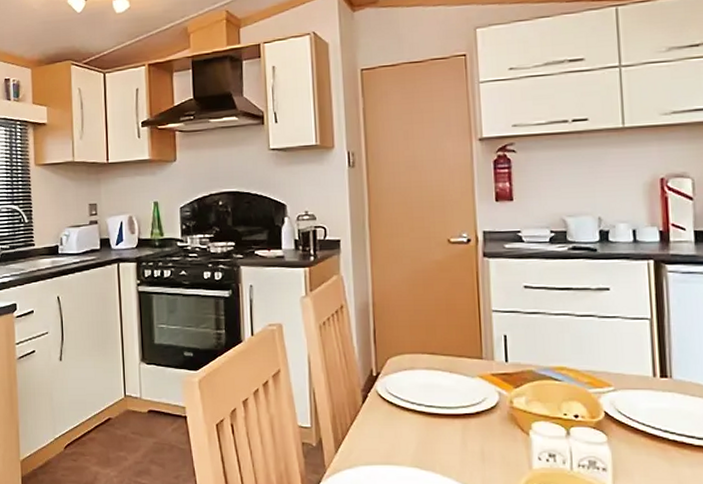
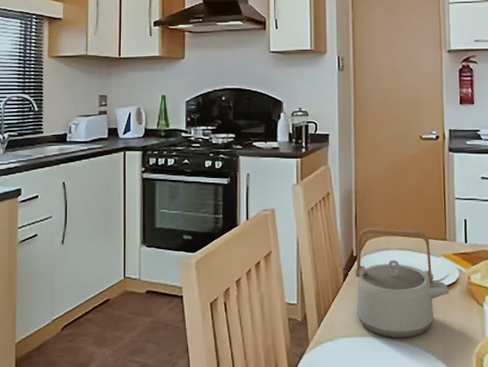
teapot: none [375,343,488,468] -> present [355,227,450,338]

